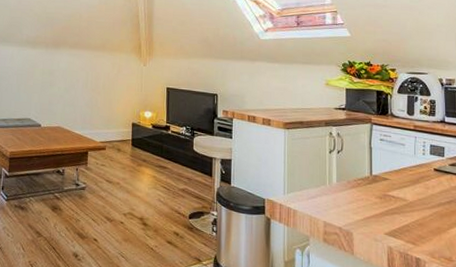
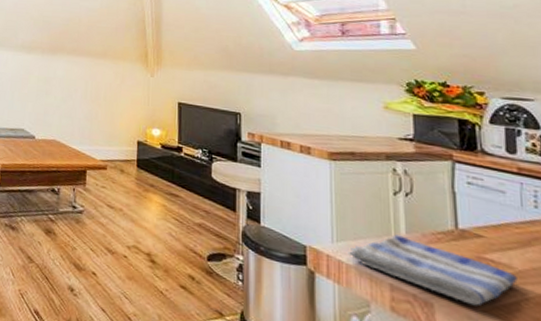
dish towel: none [295,183,409,231] -> present [348,234,518,306]

